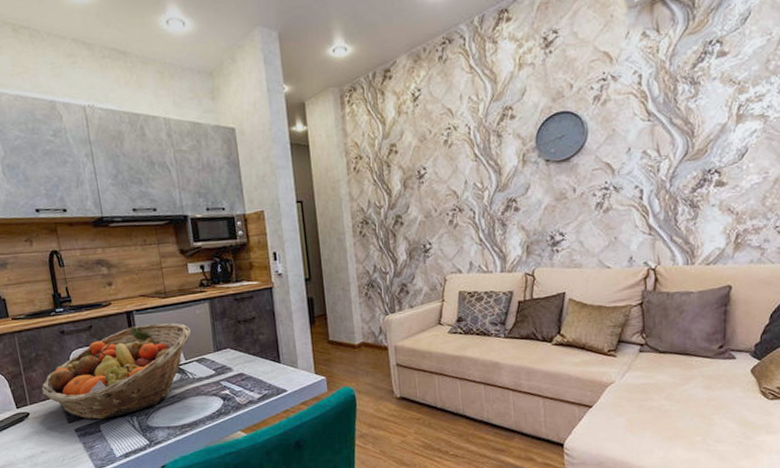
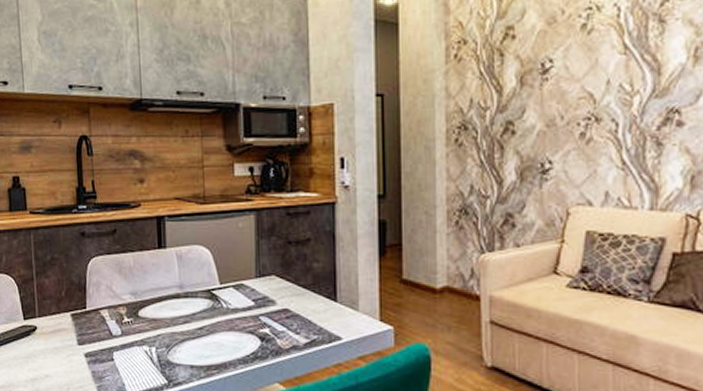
fruit basket: present [41,323,191,420] -> none [53,234,230,346]

